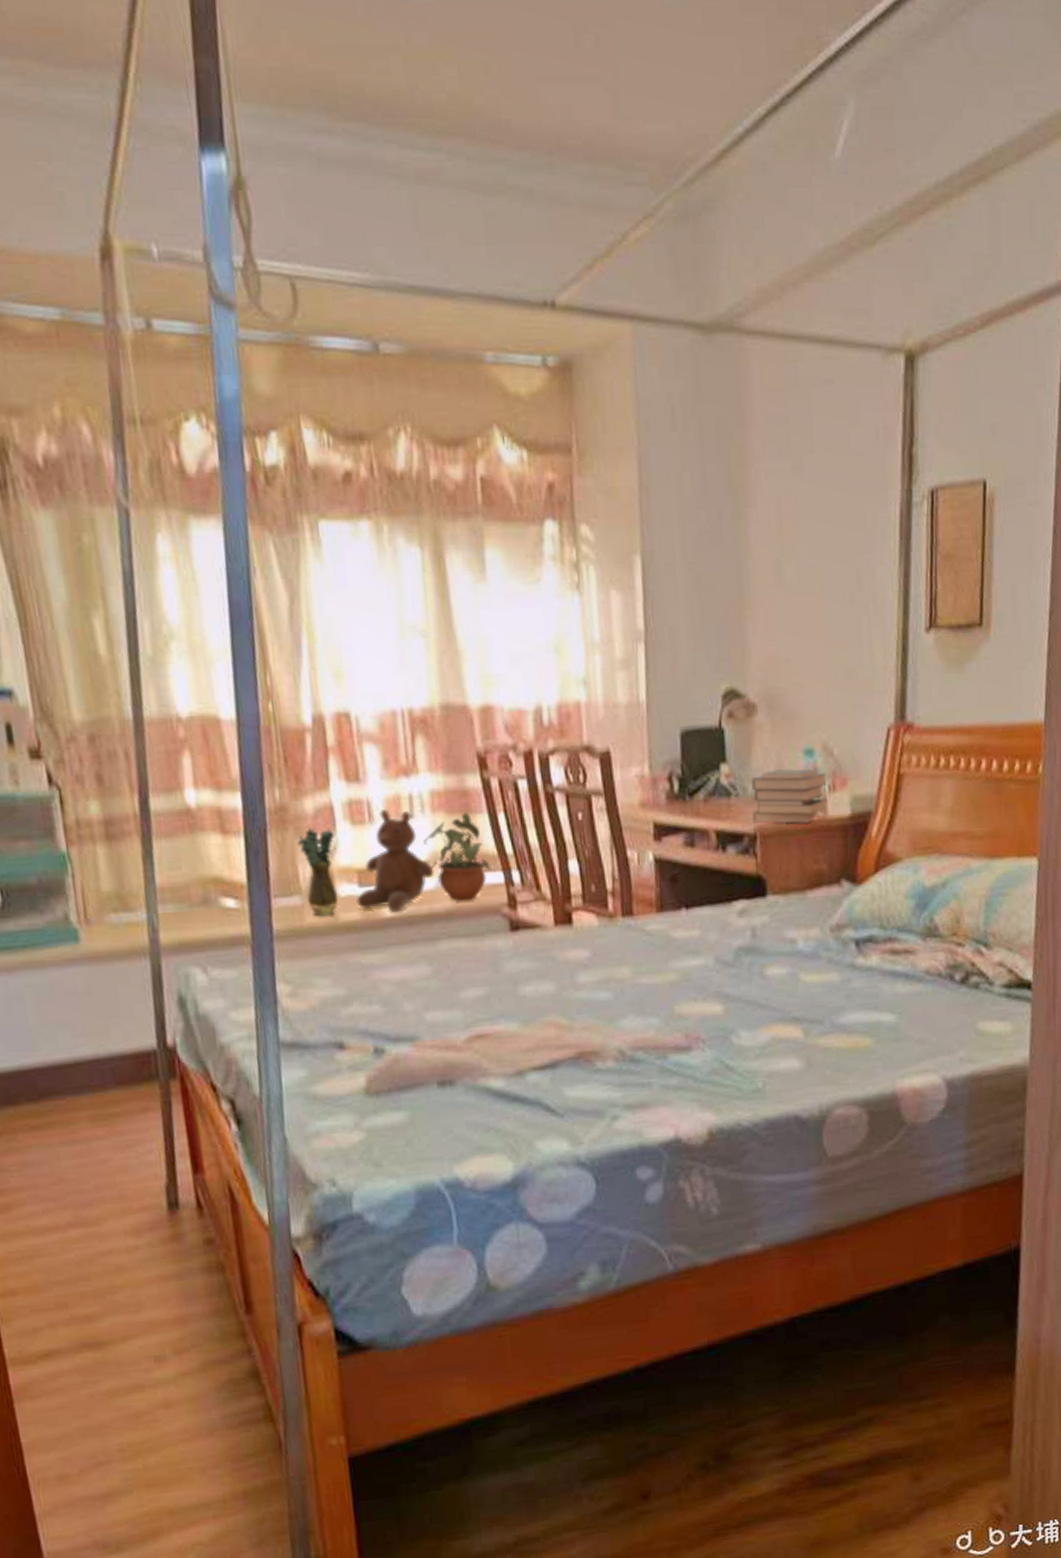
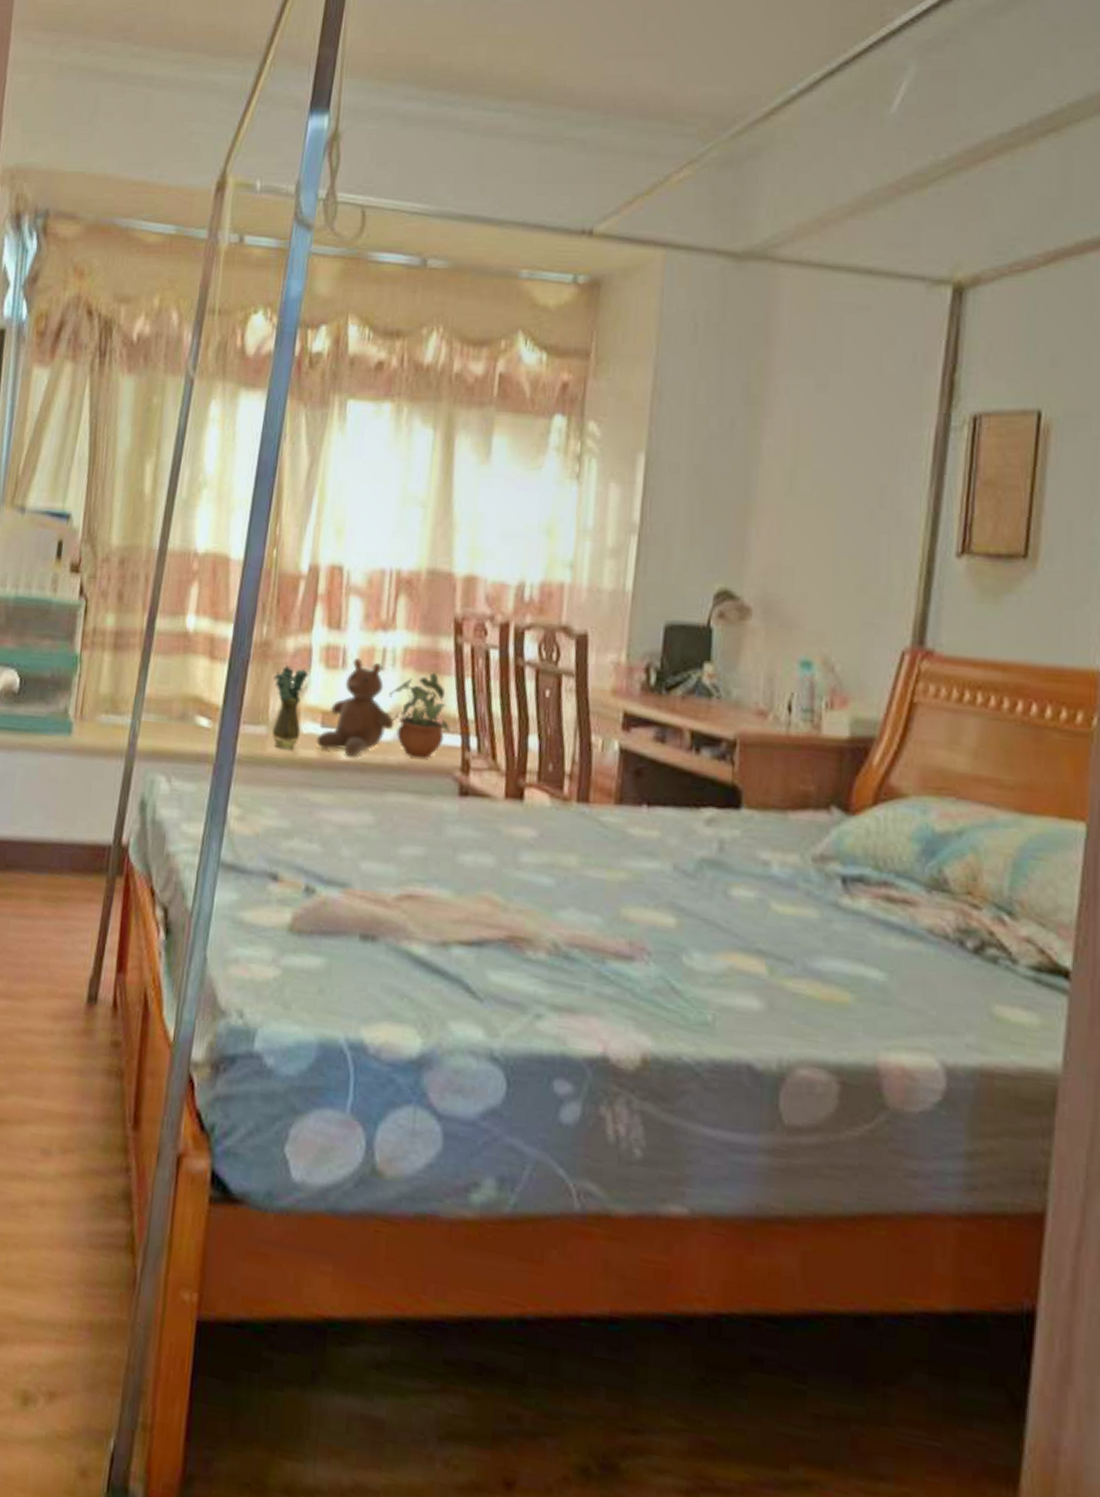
books: present [752,768,828,824] -> none [734,677,824,738]

